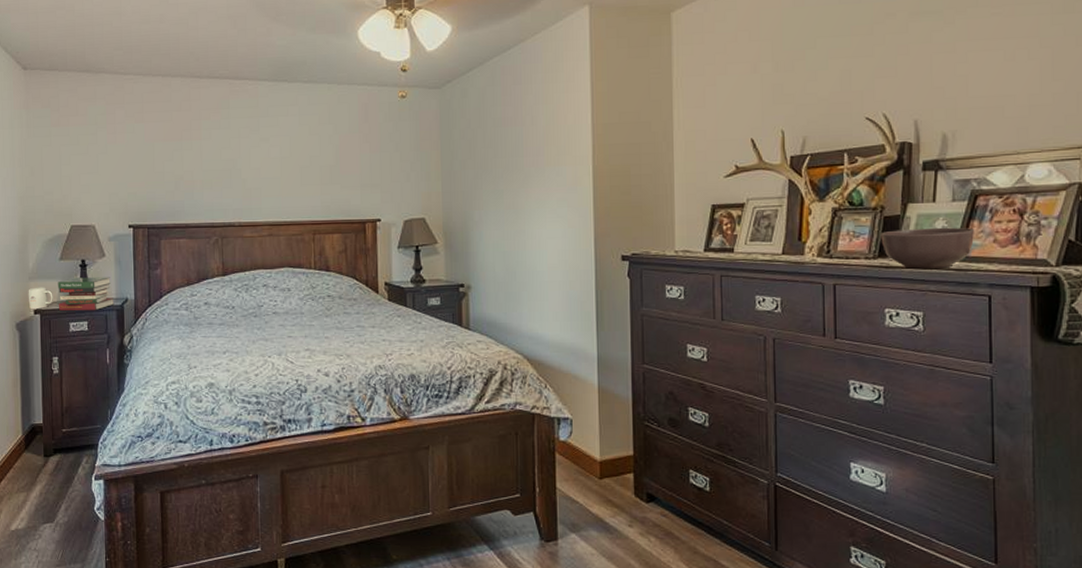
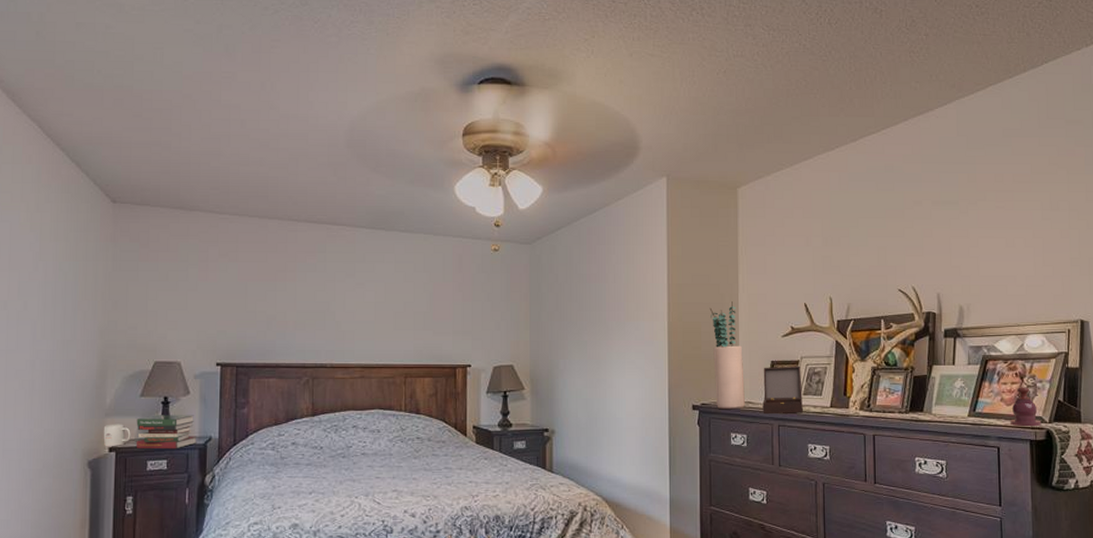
vase: none [640,140,682,260] -> present [709,301,745,410]
jewelry box: none [702,209,749,264] -> present [763,366,803,415]
bowl: present [880,227,975,270] -> none [911,387,986,424]
perfume bottle: none [1006,225,1046,272] -> present [1010,387,1042,427]

